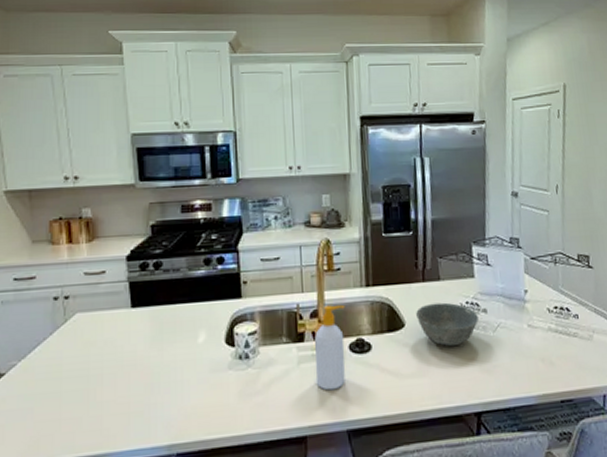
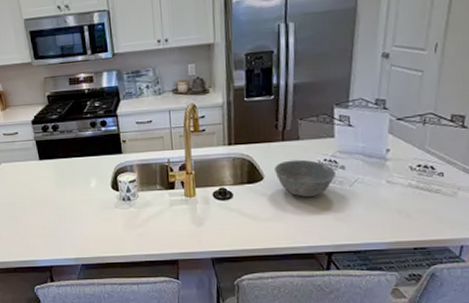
soap bottle: present [314,304,346,391] -> none [183,160,210,228]

